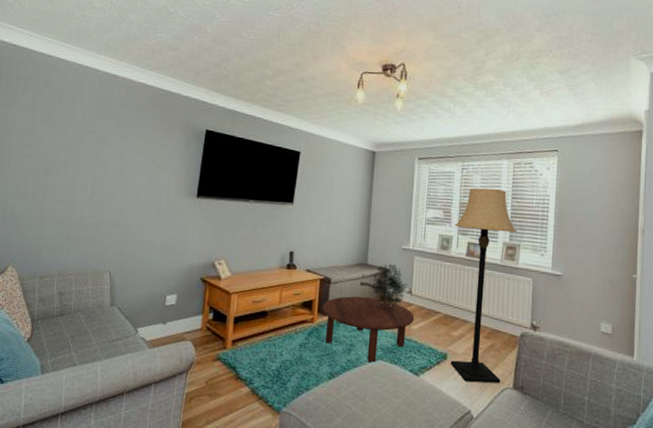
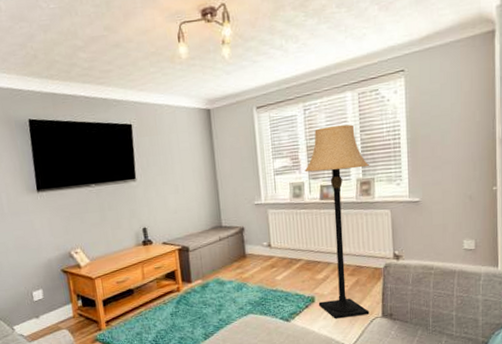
coffee table: present [322,296,415,363] -> none [185,257,278,318]
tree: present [359,264,407,308] -> none [217,221,266,264]

